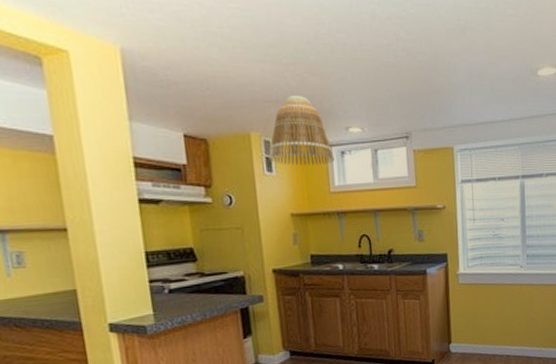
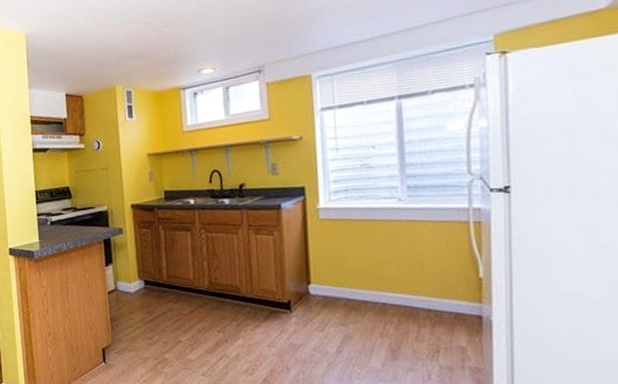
lamp shade: present [269,96,335,166] -> none [130,47,188,111]

